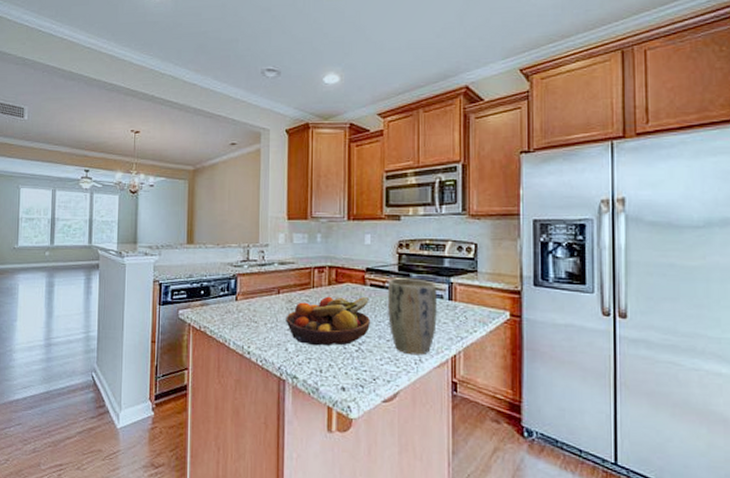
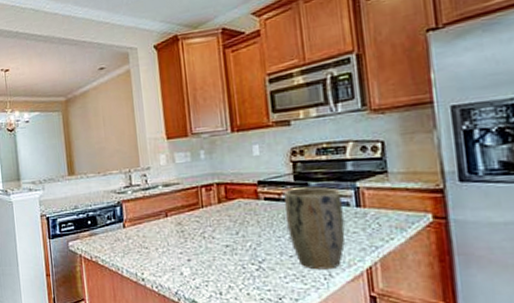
fruit bowl: present [286,296,370,346] -> none [177,211,269,268]

